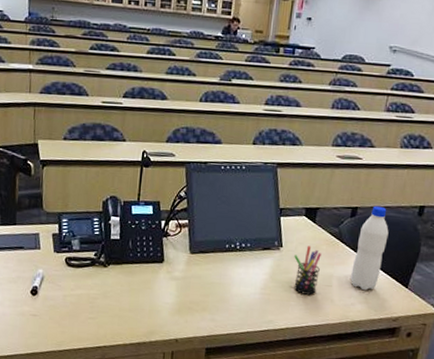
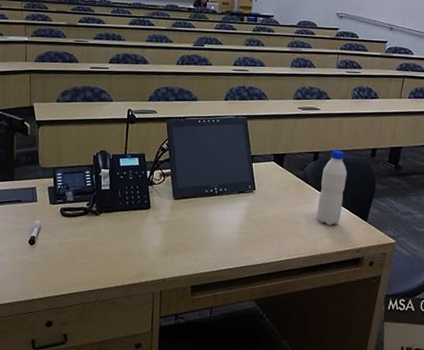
pen holder: present [294,246,321,295] -> none [266,188,290,232]

